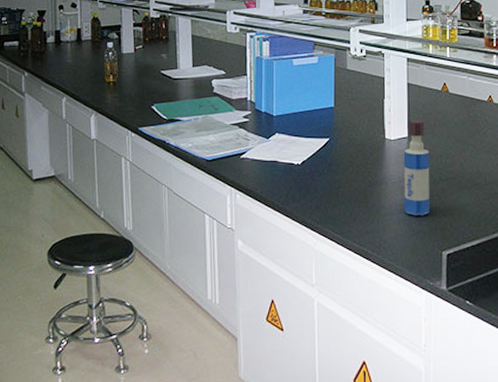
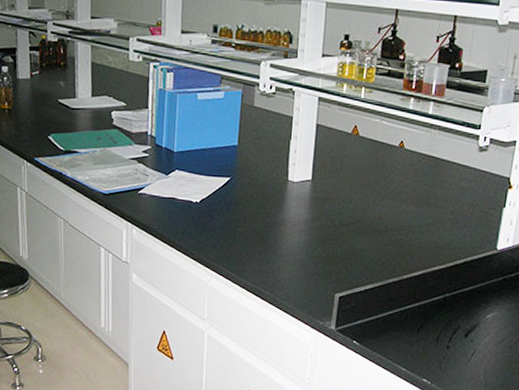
tequila bottle: present [403,120,430,216] -> none [301,162,332,259]

